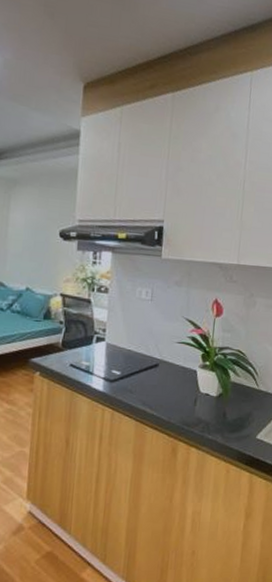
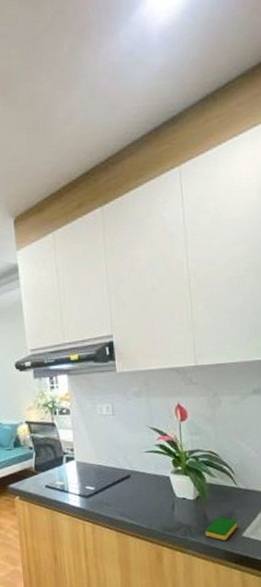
dish sponge: none [222,416,253,441] -> present [205,516,237,541]

